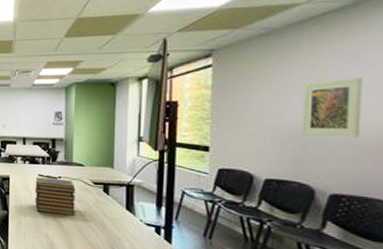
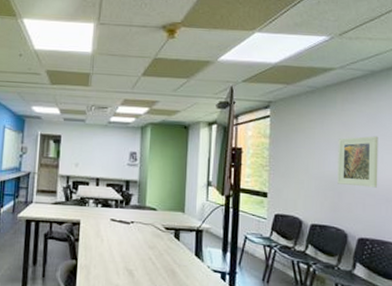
book stack: present [34,176,76,216] -> none [105,221,148,264]

